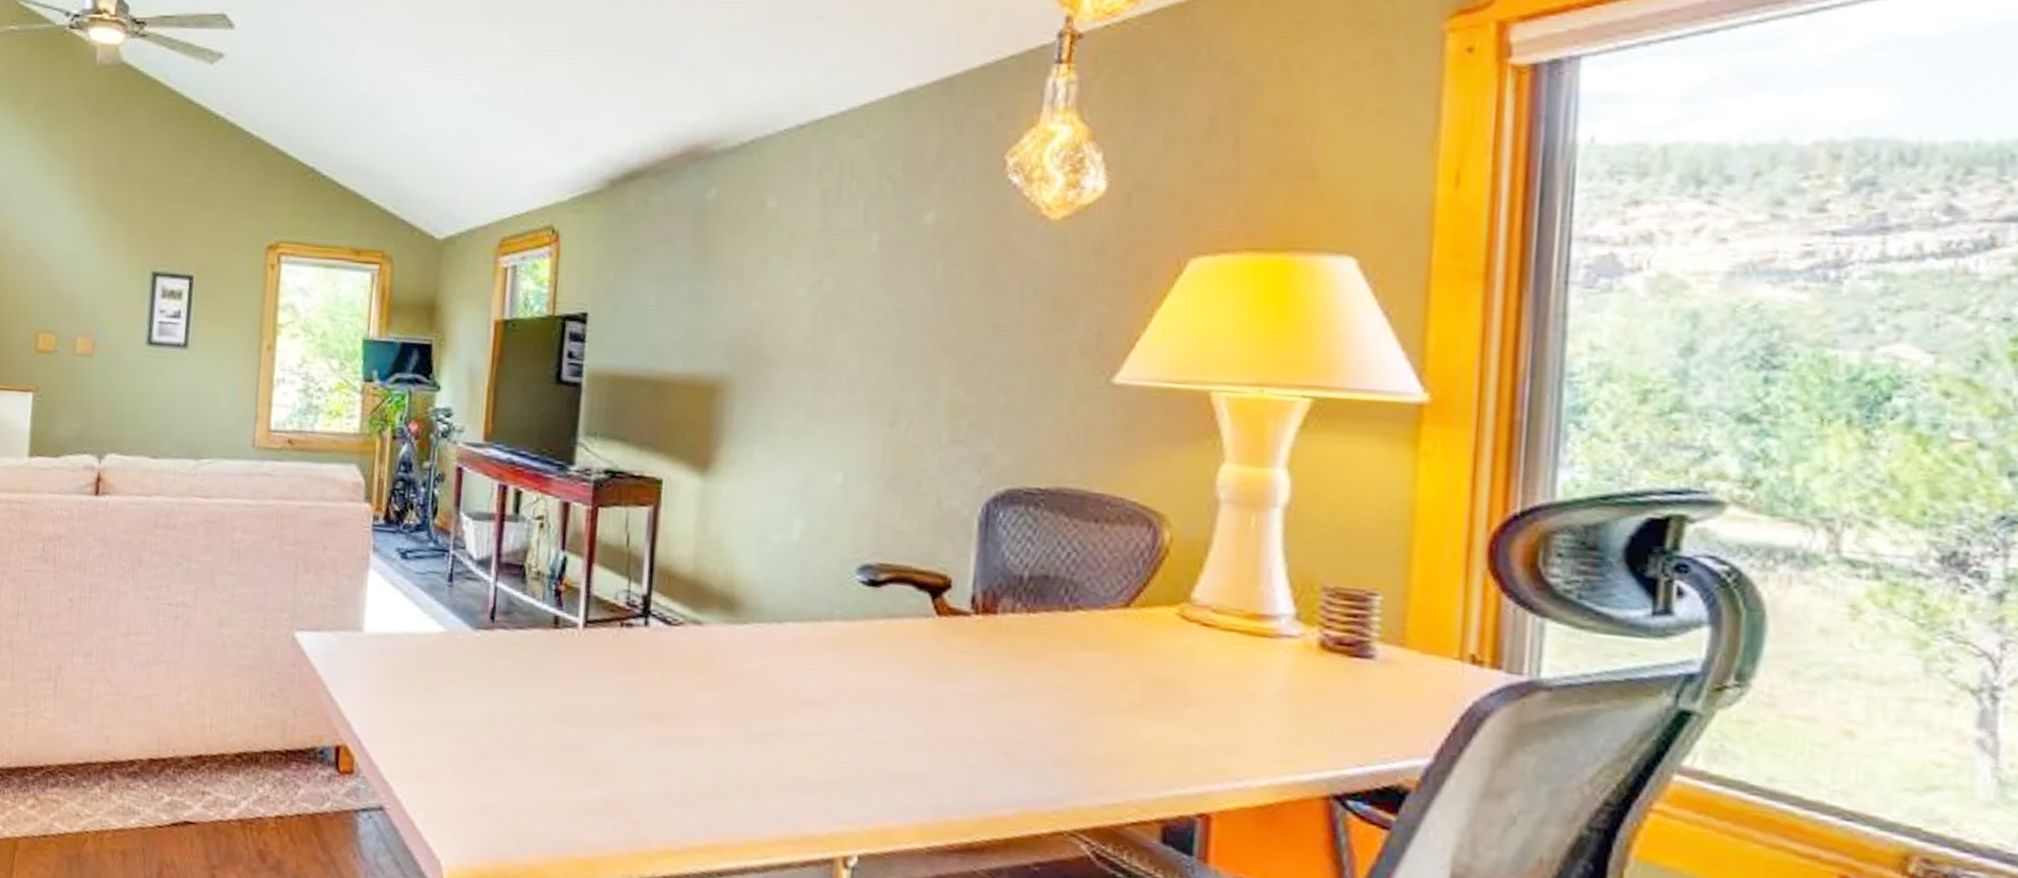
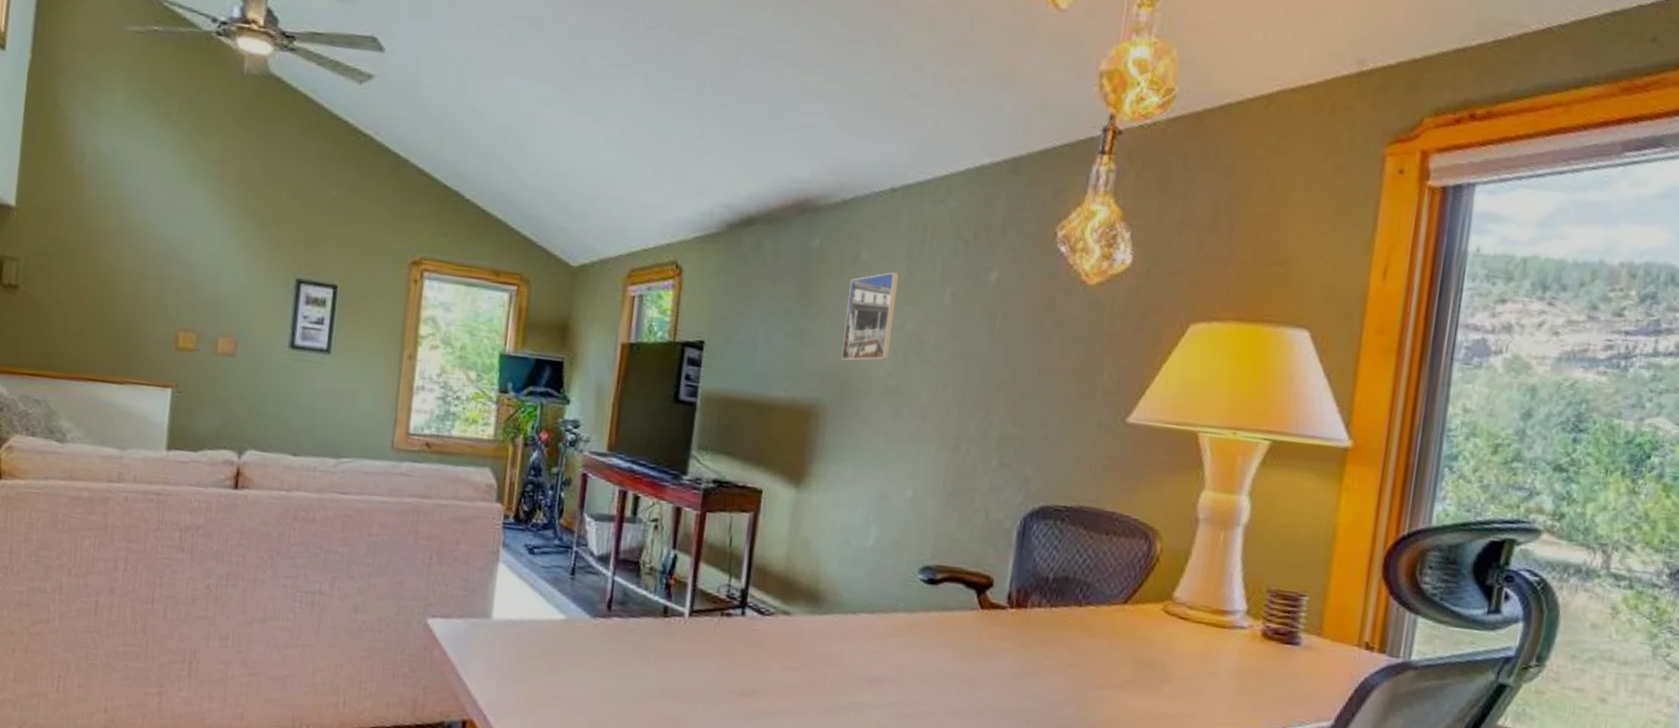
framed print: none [748,221,814,327] -> present [841,272,900,361]

